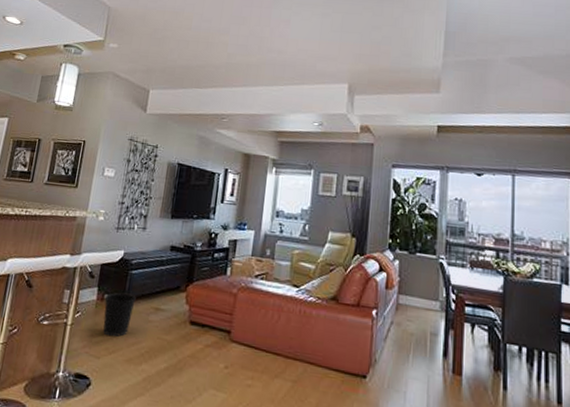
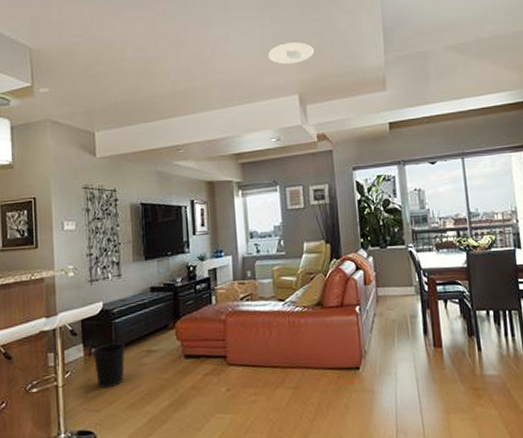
recessed light: none [324,33,372,54] -> present [267,42,315,65]

